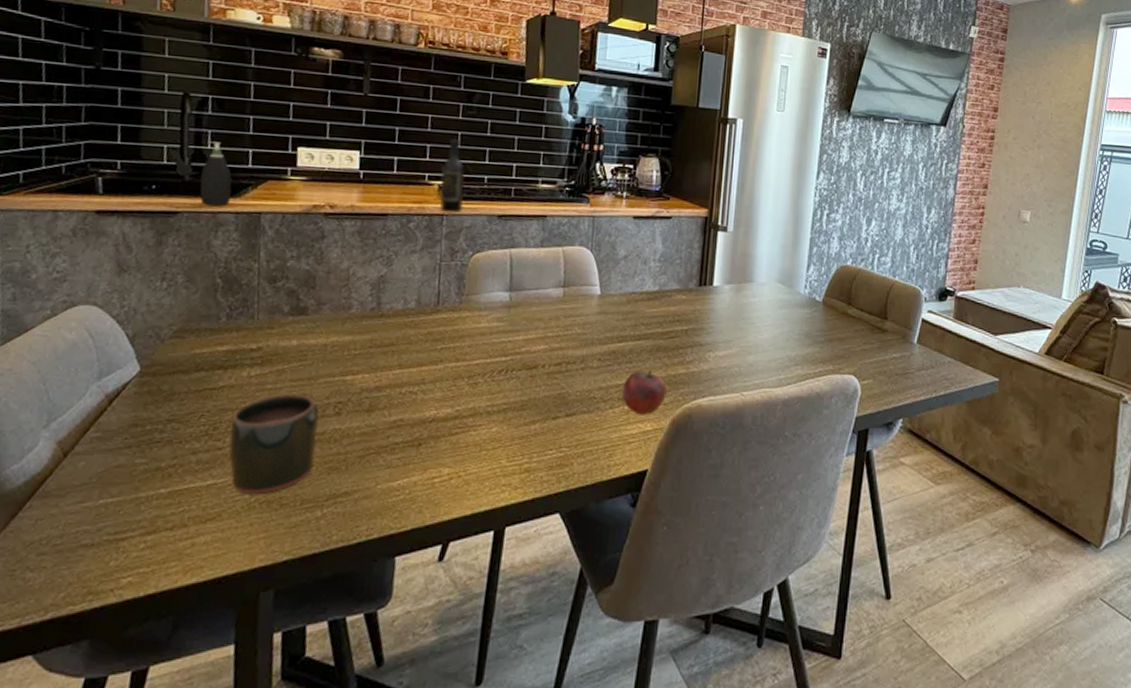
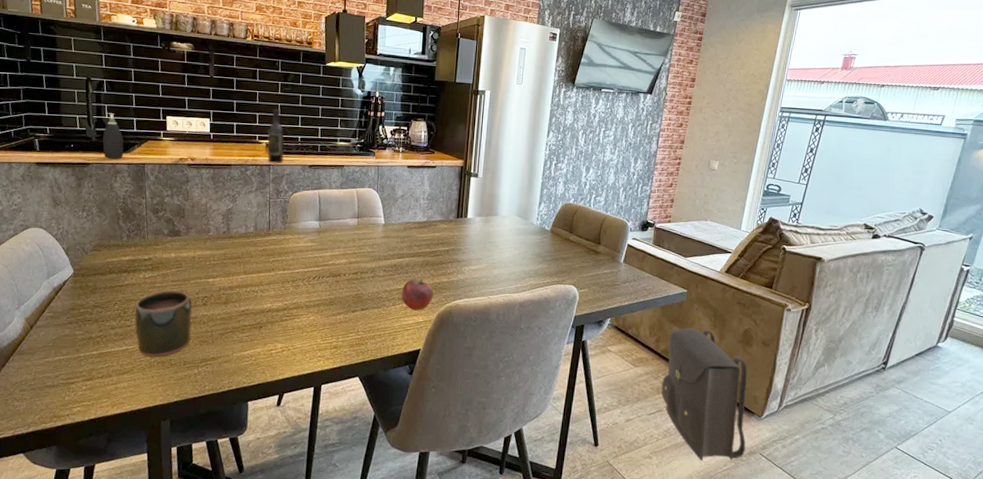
backpack: none [971,429,1082,614] -> present [661,328,748,461]

